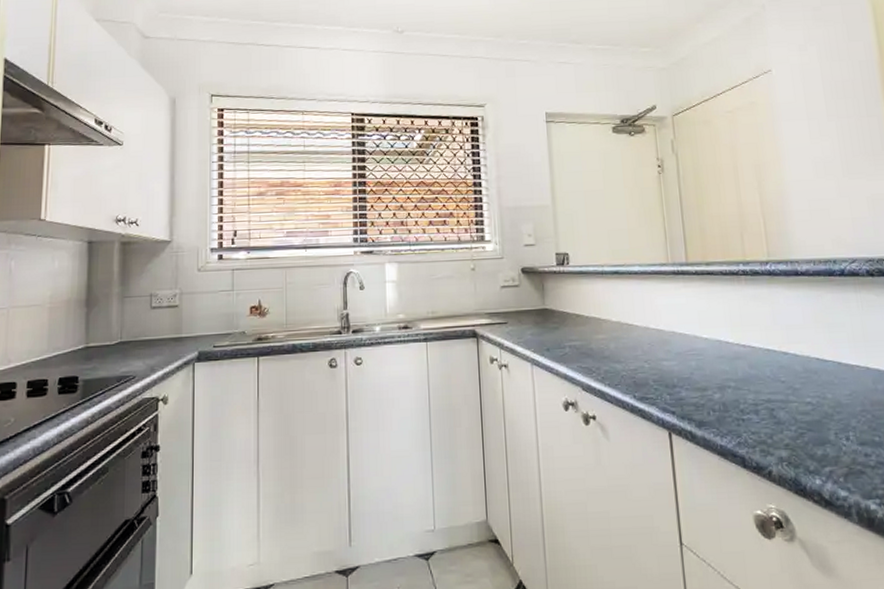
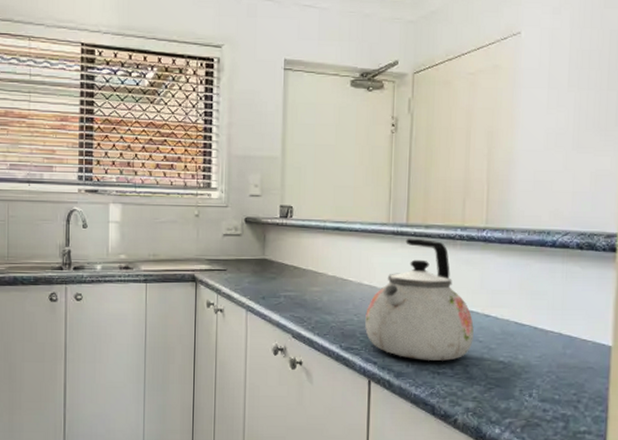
kettle: none [656,277,775,407] -> present [365,238,474,361]

